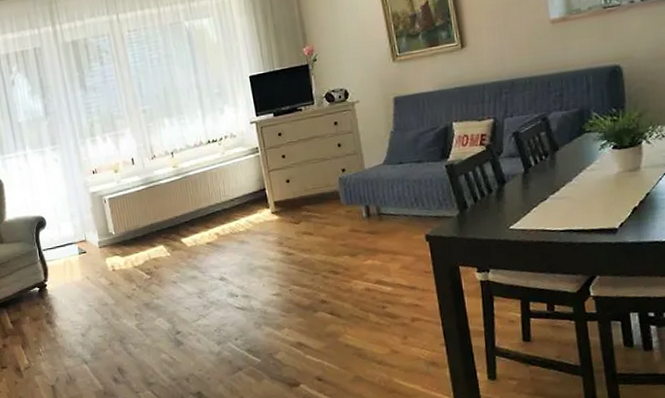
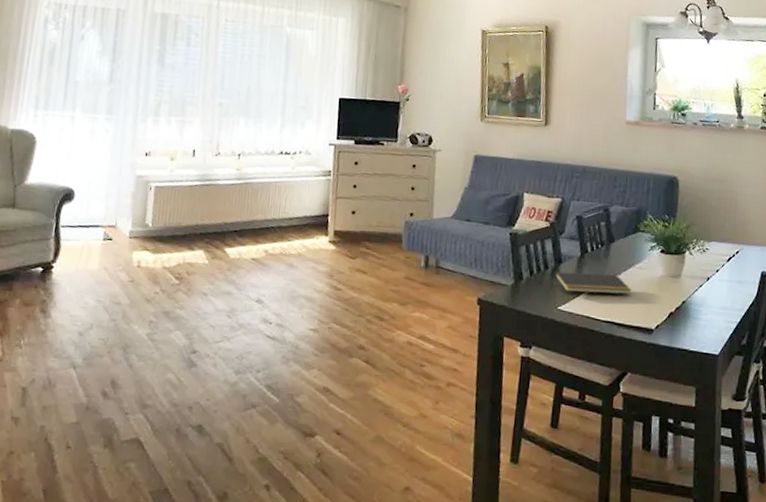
notepad: none [500,182,587,210] -> present [554,272,632,295]

